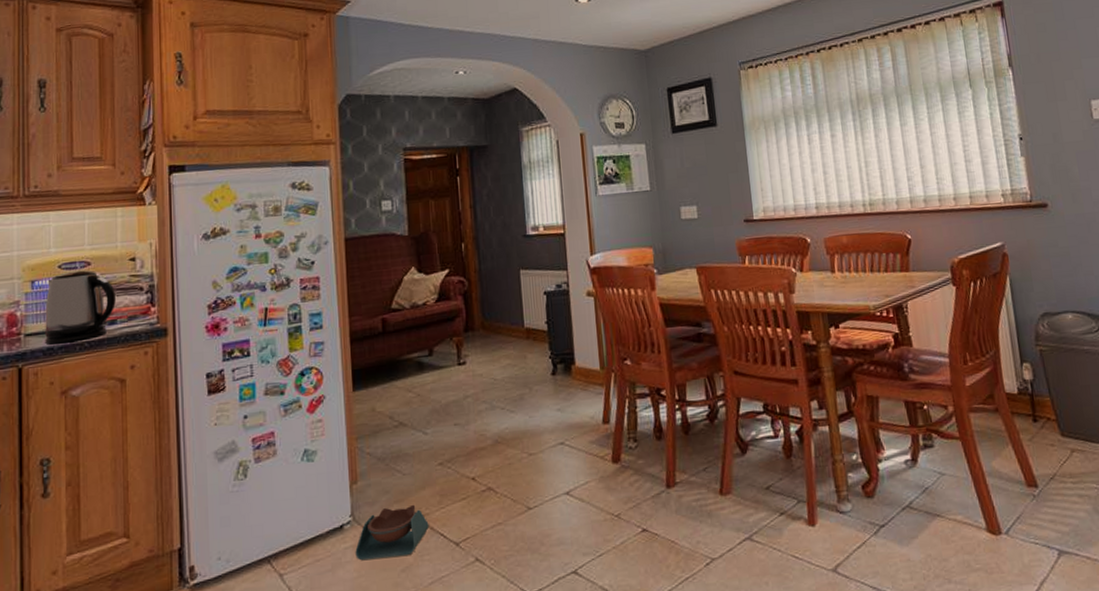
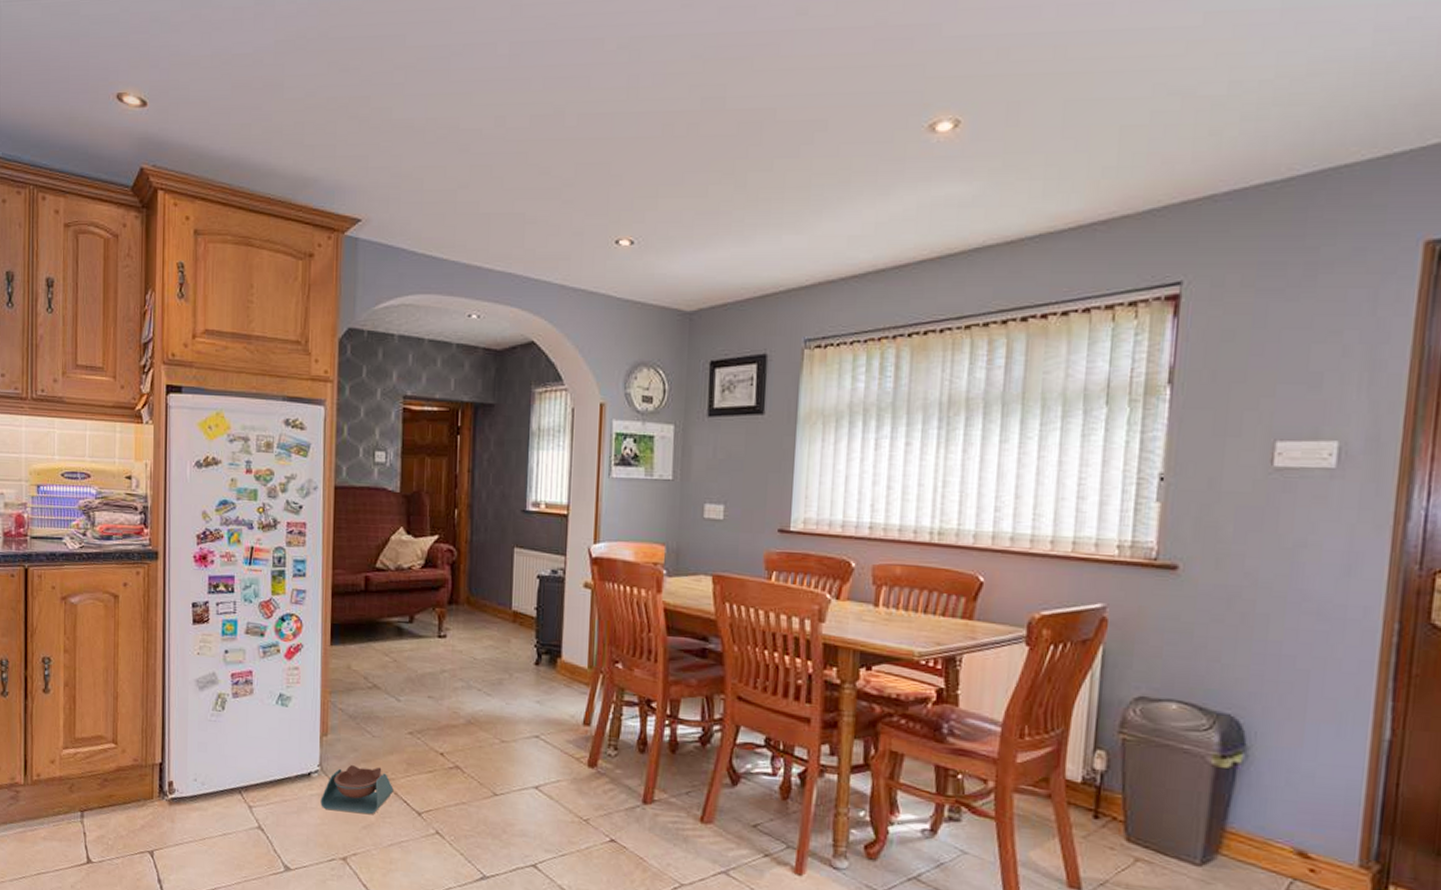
kettle: present [45,270,116,346] -> none [48,481,112,553]

